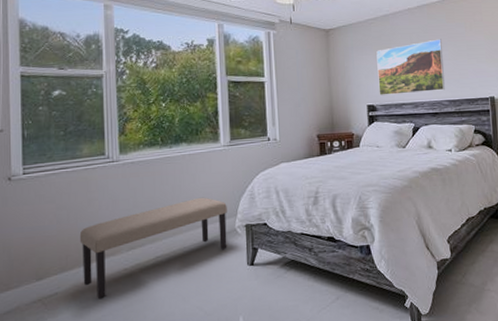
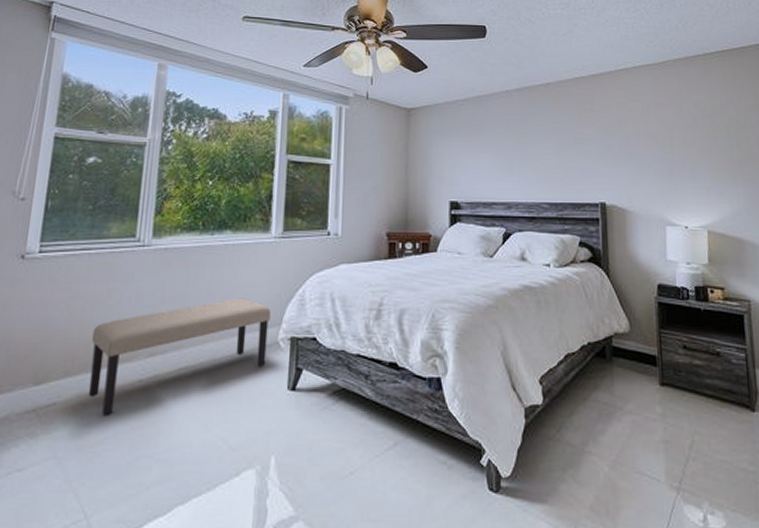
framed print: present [376,39,445,95] -> none [465,128,545,191]

